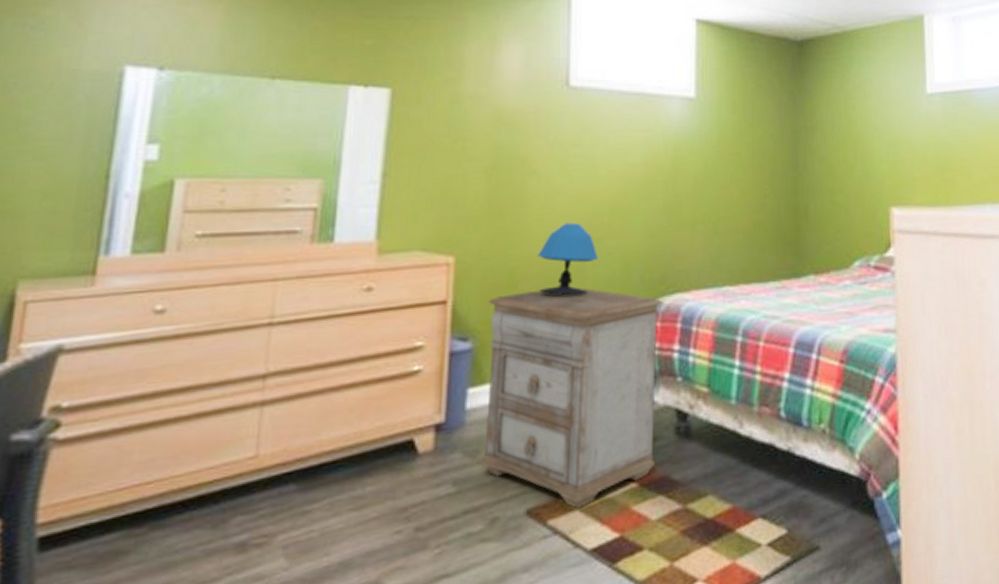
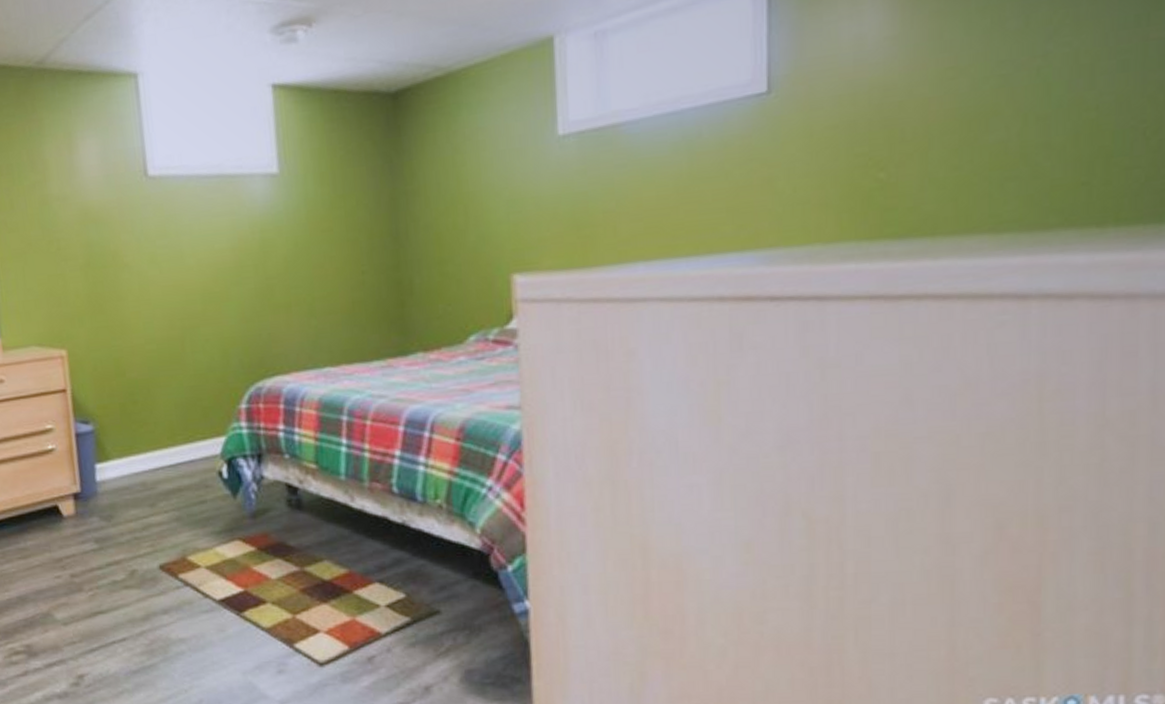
nightstand: present [481,287,663,509] -> none [101,373,271,566]
table lamp: present [537,222,598,295] -> none [139,312,196,381]

